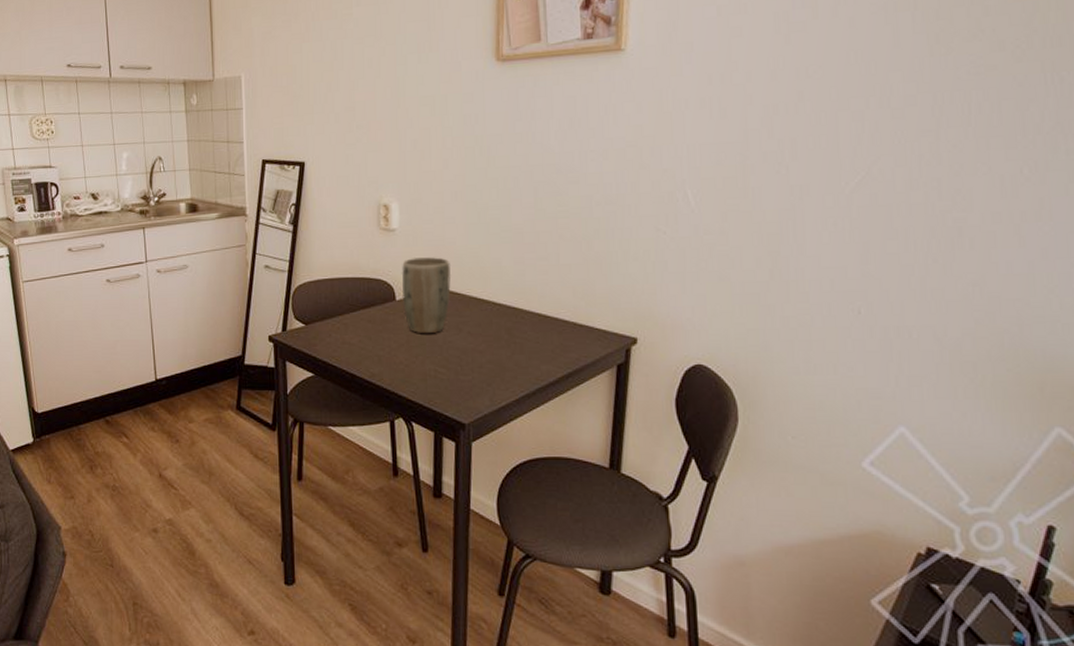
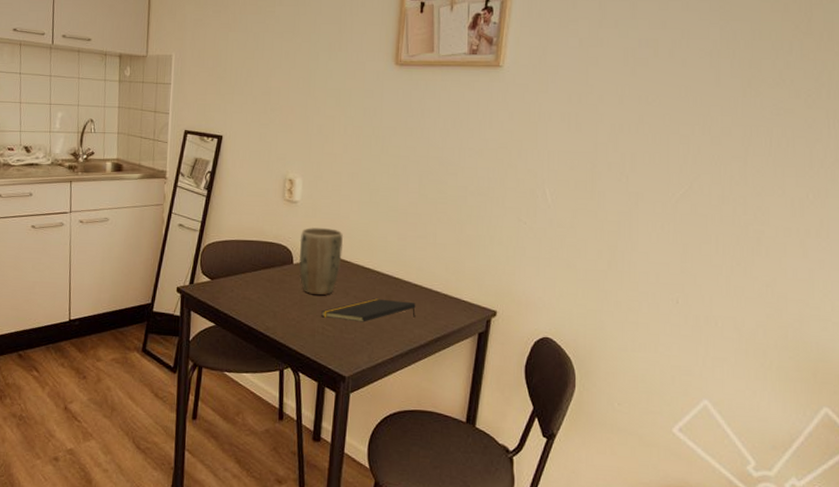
notepad: none [432,333,541,361] -> present [321,298,416,322]

